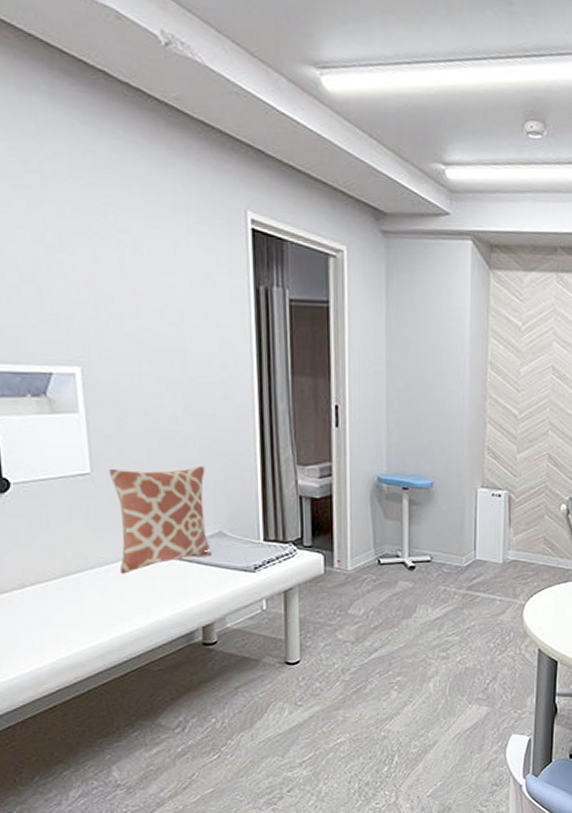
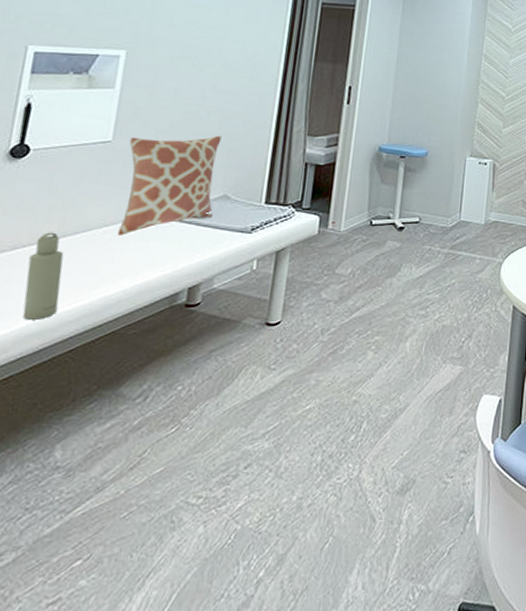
bottle: none [41,570,81,655] -> present [22,232,64,320]

